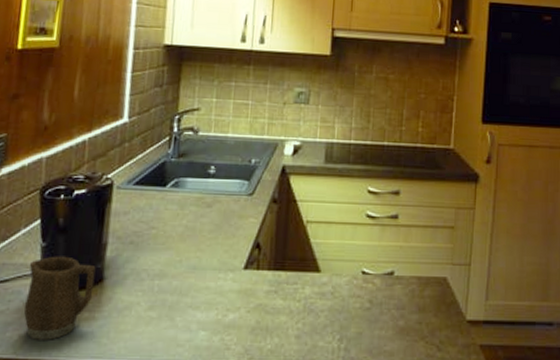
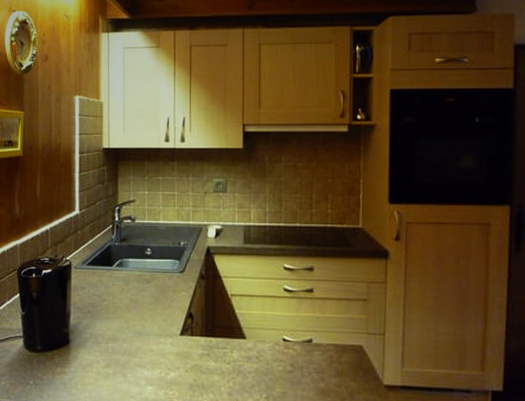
mug: present [23,256,96,340] -> none [12,322,63,389]

